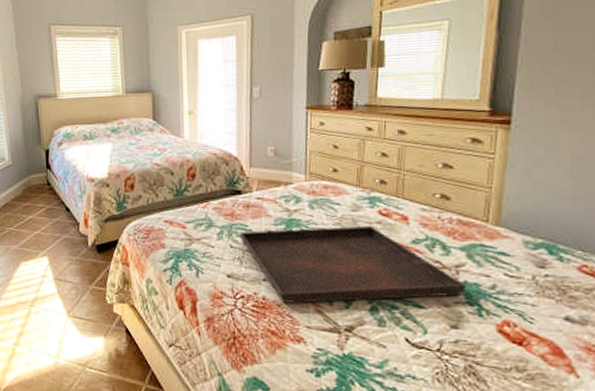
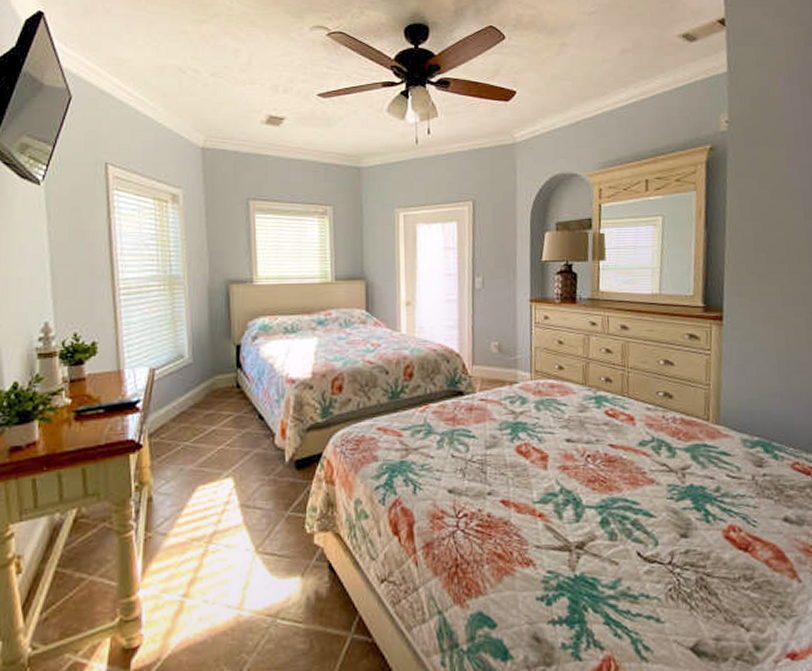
serving tray: present [239,226,467,303] -> none [461,428,693,520]

